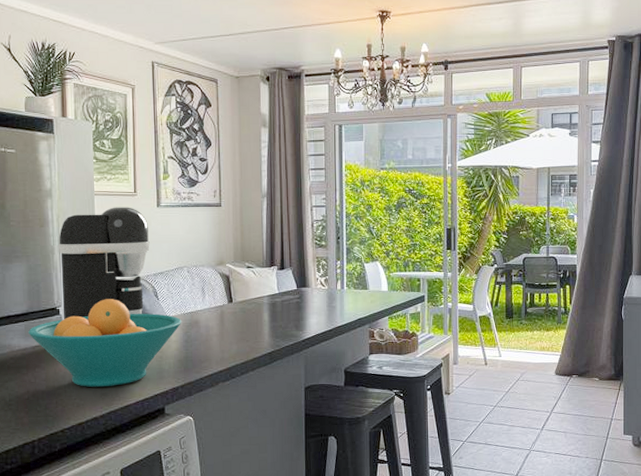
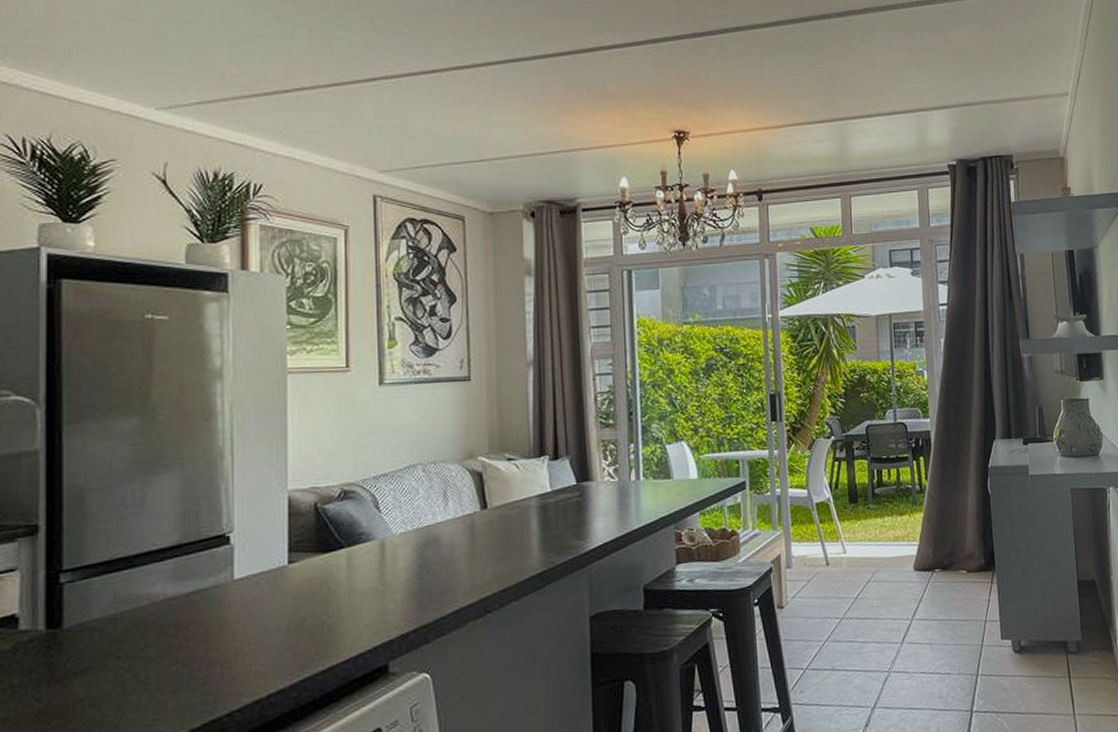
fruit bowl: present [28,299,182,388] -> none [180,515,415,646]
coffee maker: present [59,207,150,320] -> none [231,387,368,551]

